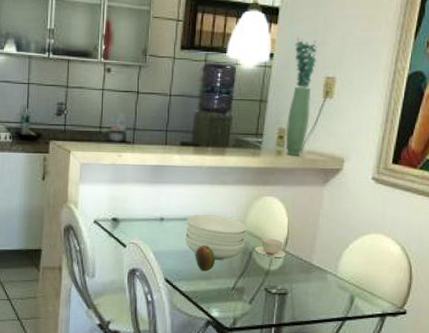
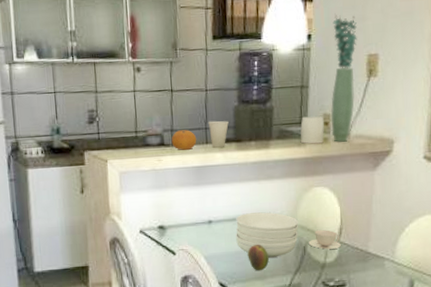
fruit: none [133,130,157,149] -> present [171,130,197,150]
cup: none [168,124,188,151] -> present [207,120,229,149]
mug: none [255,128,279,156] -> present [300,116,324,144]

